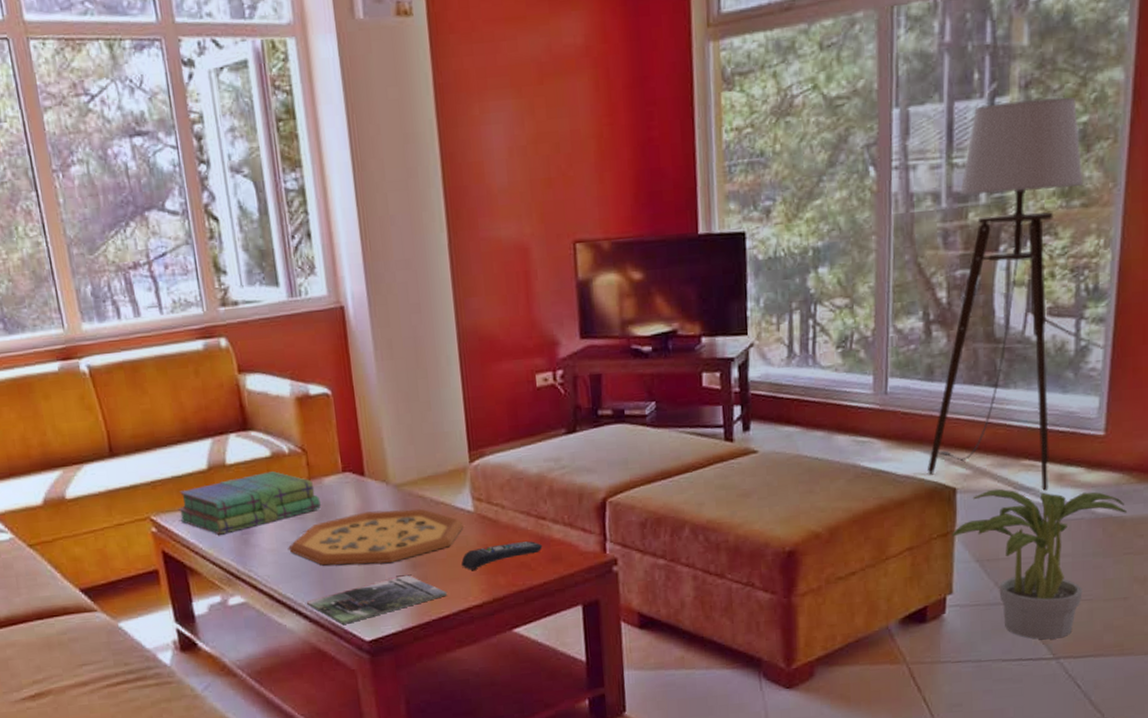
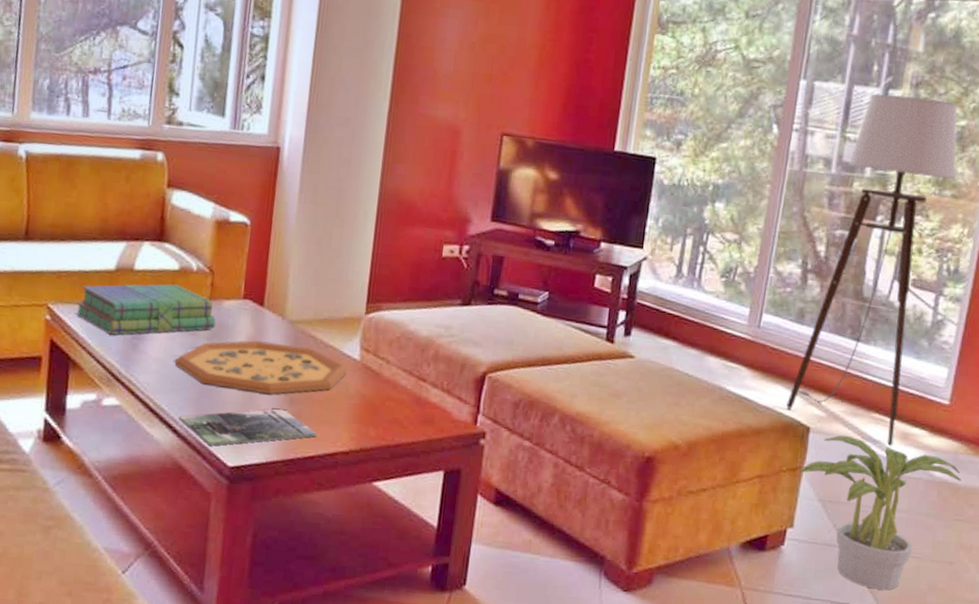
remote control: present [461,541,543,570] -> none [337,396,418,417]

